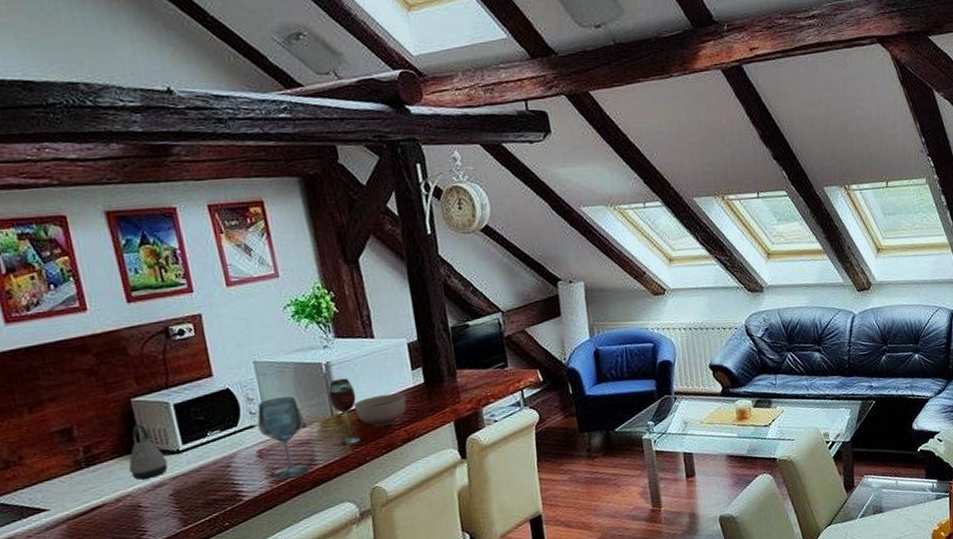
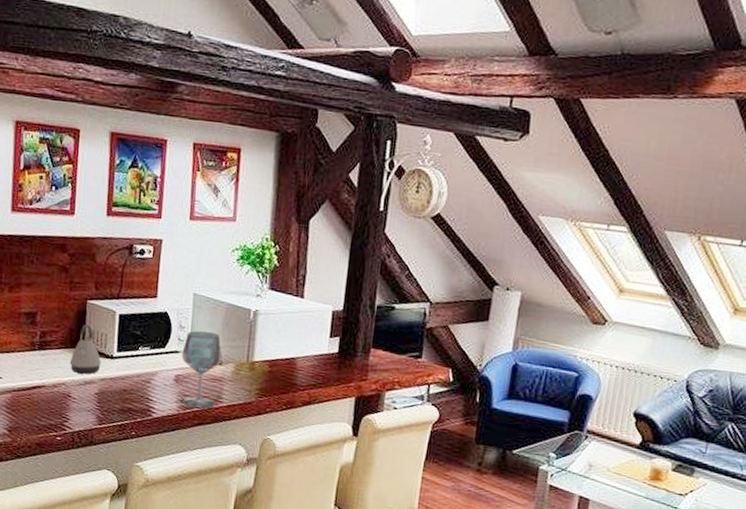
wineglass: present [328,378,362,445] -> none [247,328,274,393]
bowl: present [353,393,407,427] -> none [268,352,318,384]

